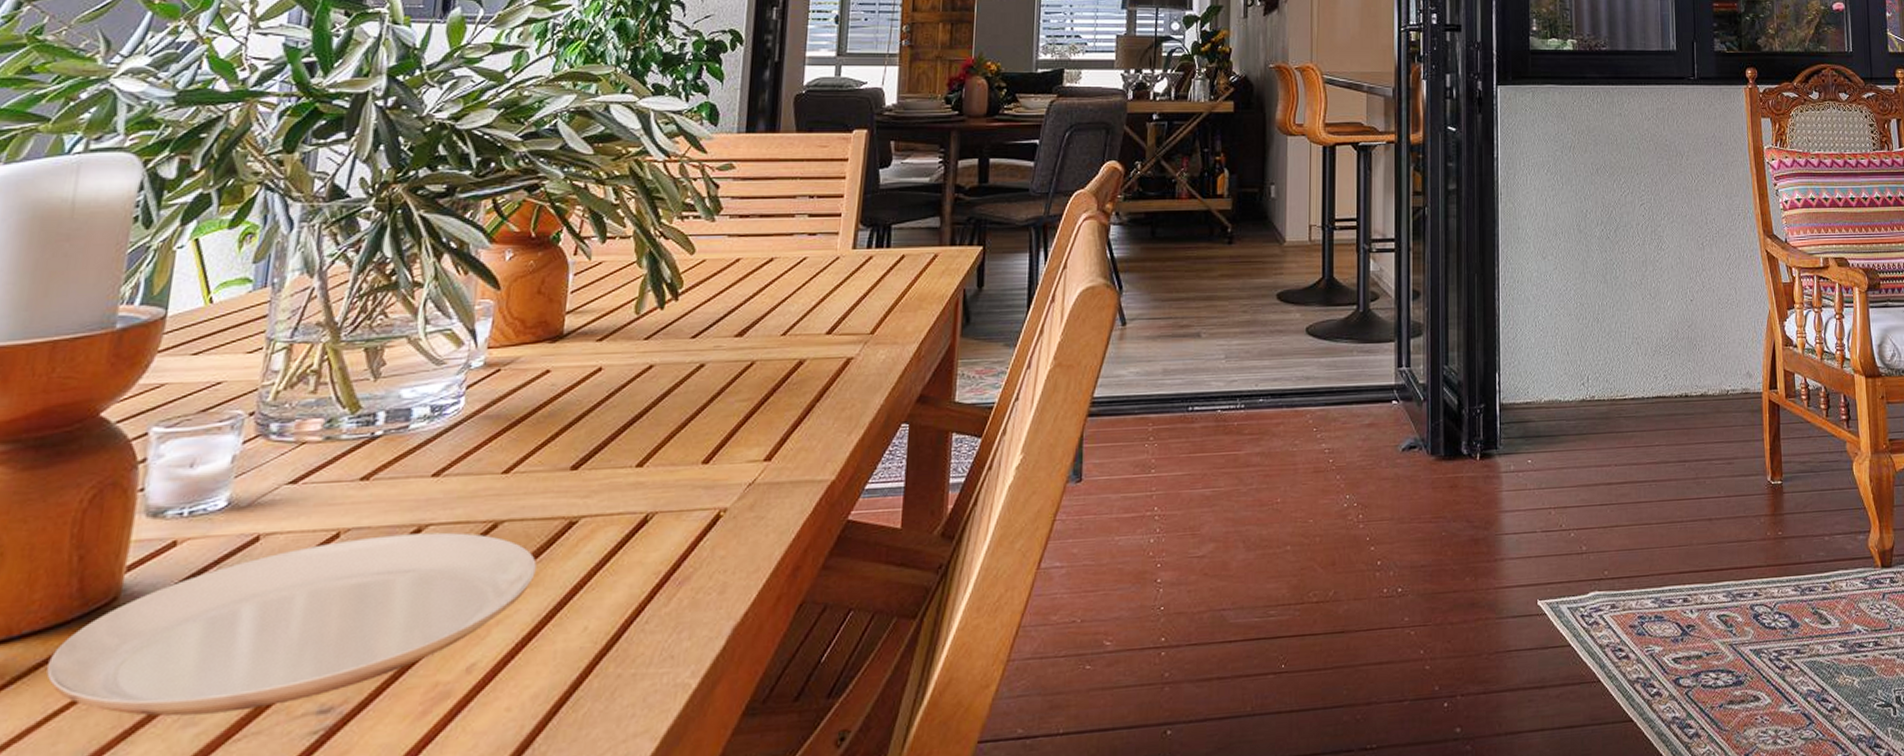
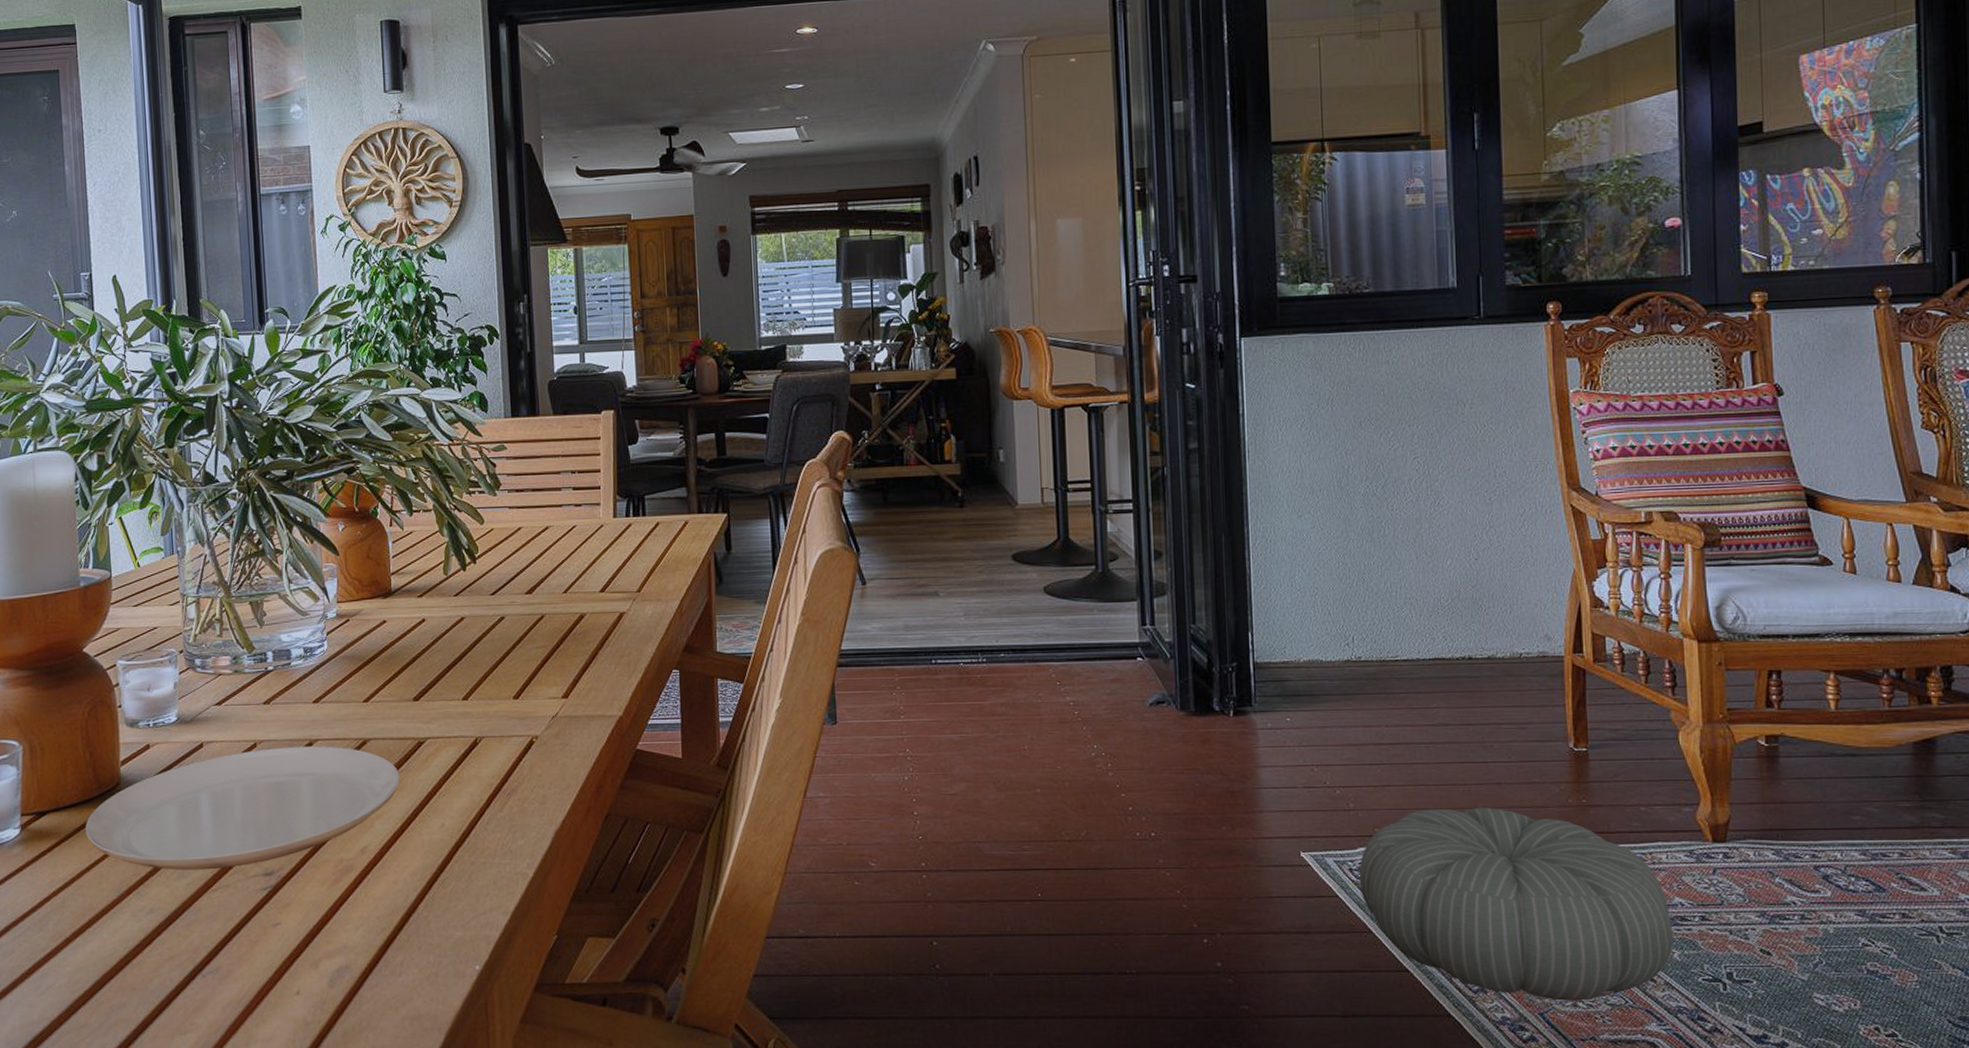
pouf: none [1589,544,1854,740] -> present [1359,807,1674,1001]

